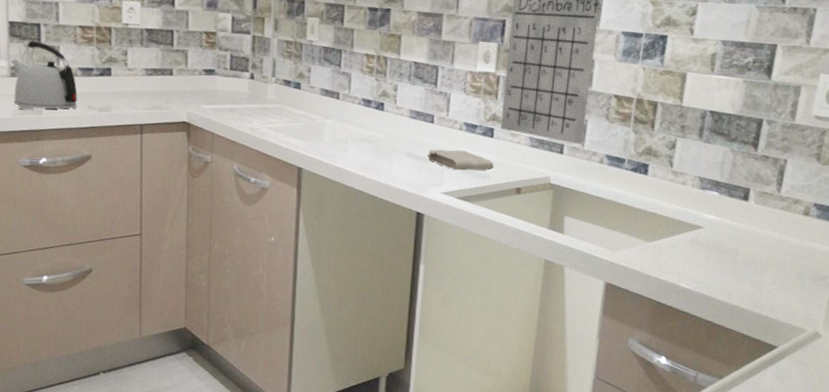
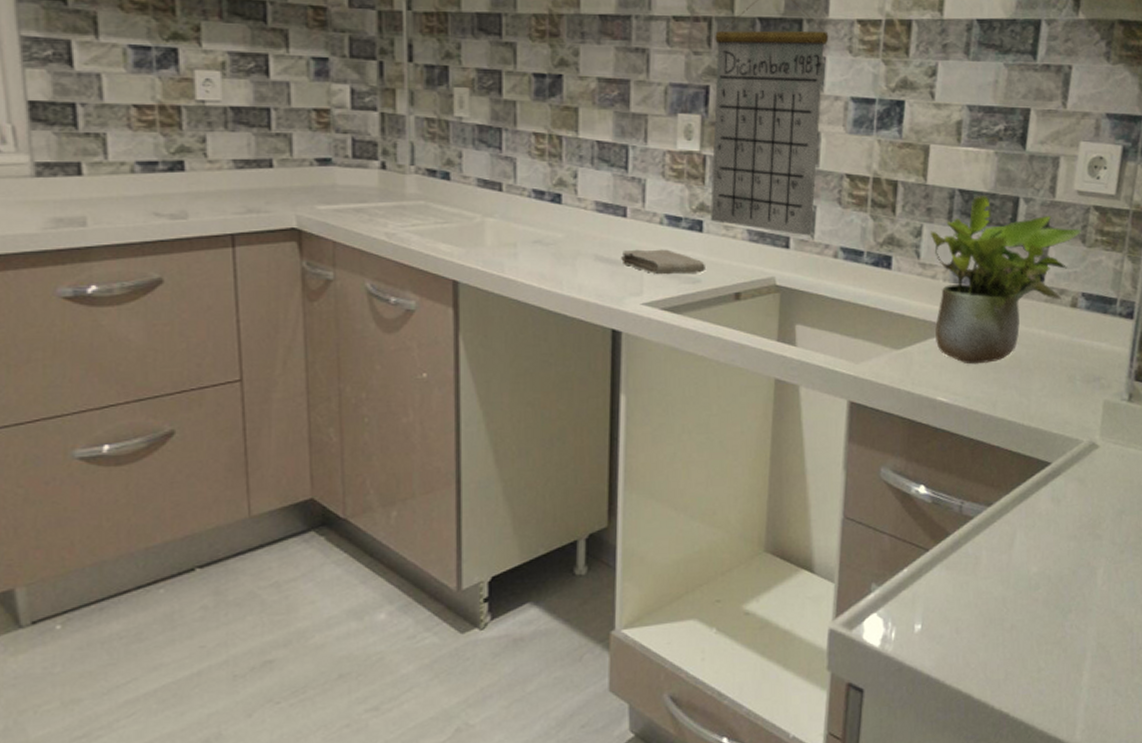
kettle: present [10,40,78,110] -> none [34,126,137,221]
potted plant: none [682,116,818,259] -> present [930,194,1082,365]

